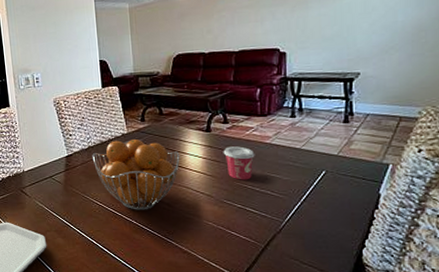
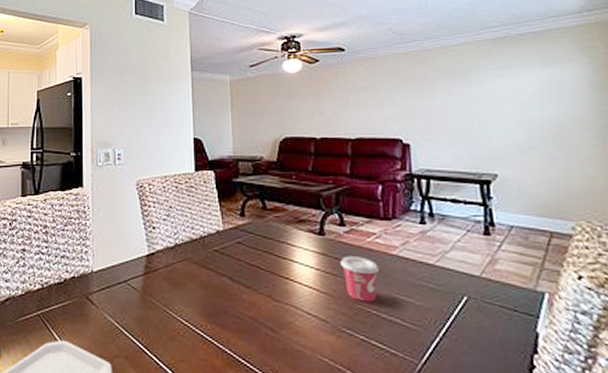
fruit basket: present [92,139,180,210] -> none [179,238,287,335]

